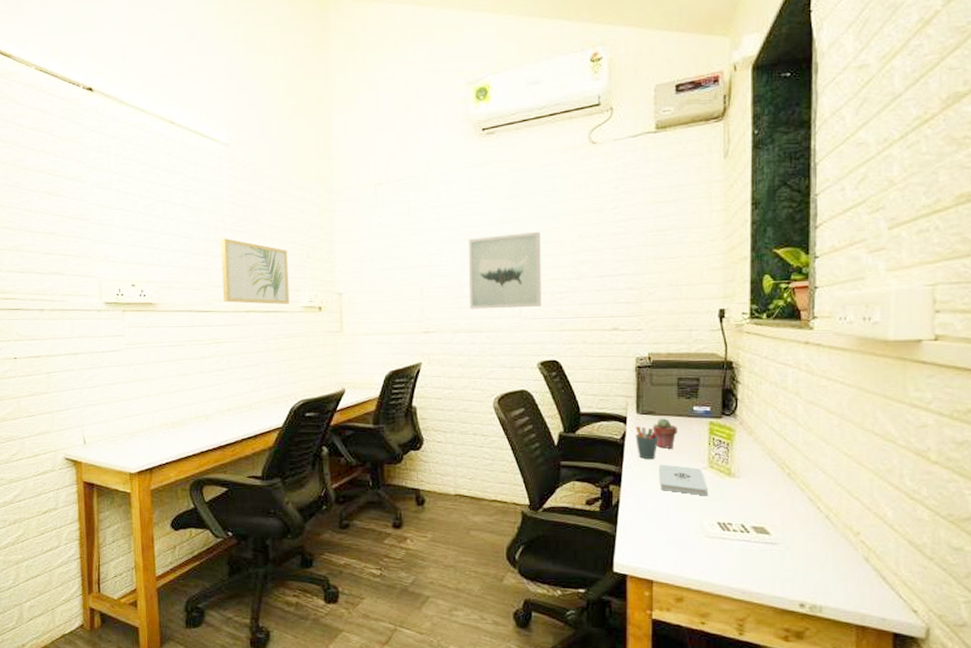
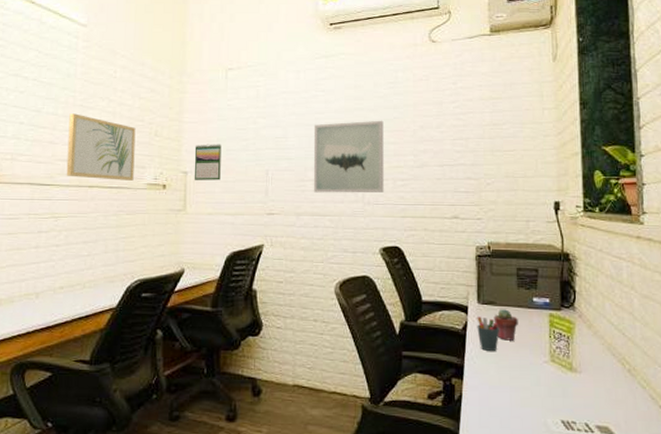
calendar: none [348,263,375,301] -> present [194,144,221,180]
notepad: present [659,464,708,495] -> none [501,356,550,391]

